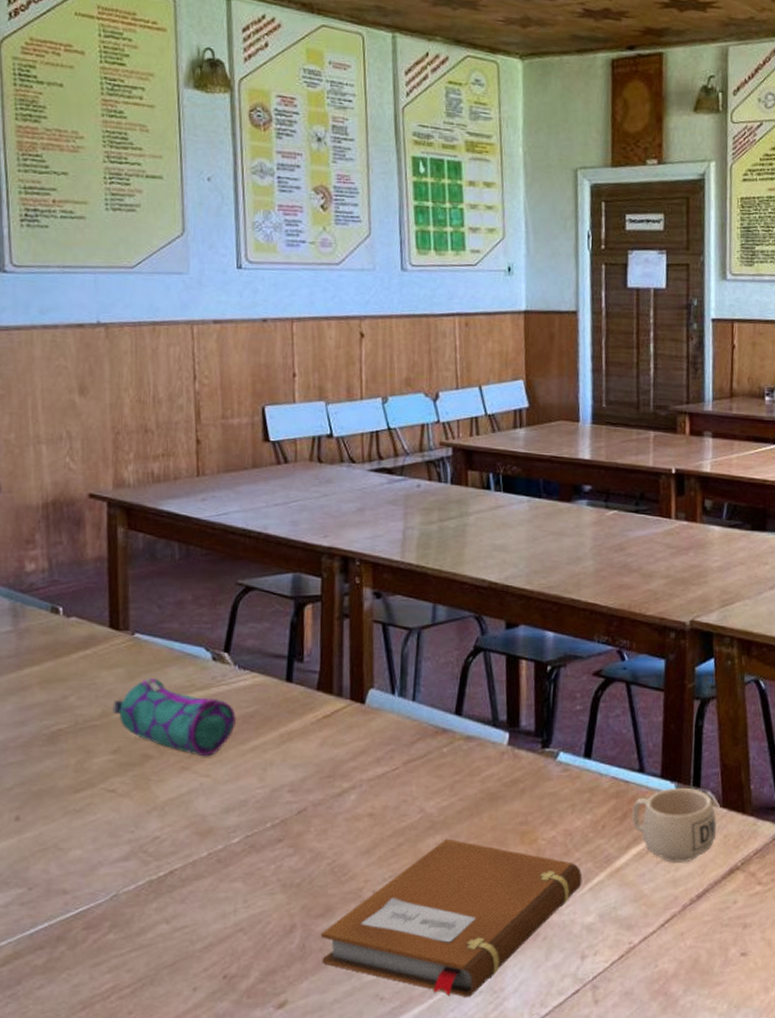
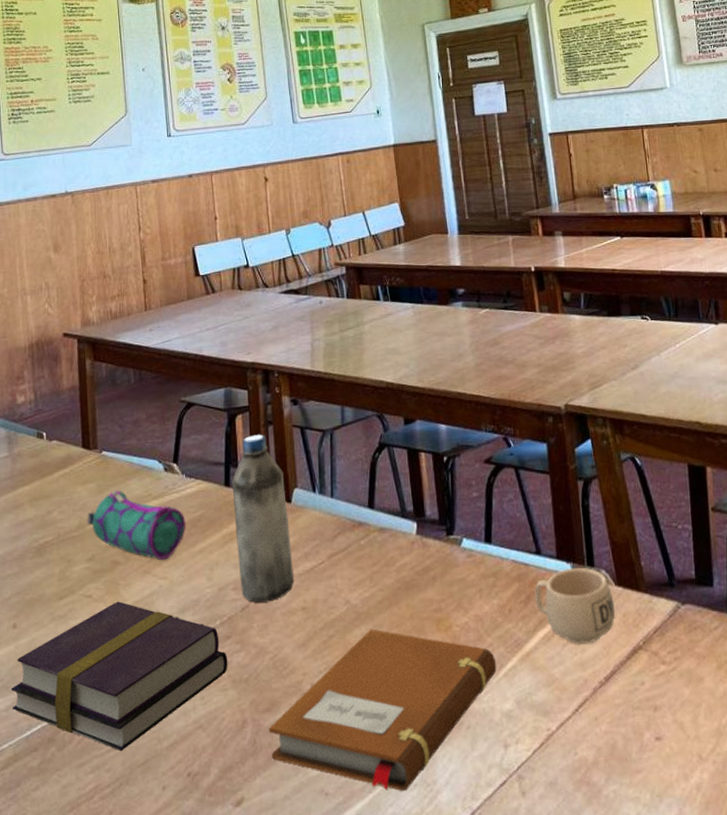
book: none [11,798,278,952] -> present [11,601,228,752]
water bottle: none [295,627,363,806] -> present [232,434,295,603]

